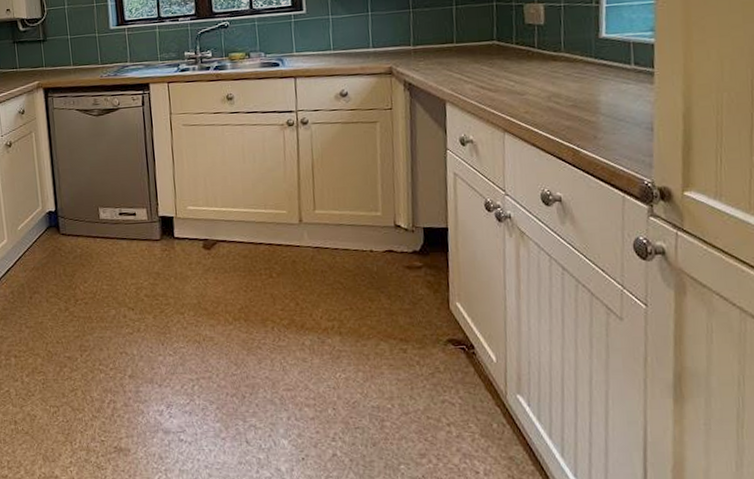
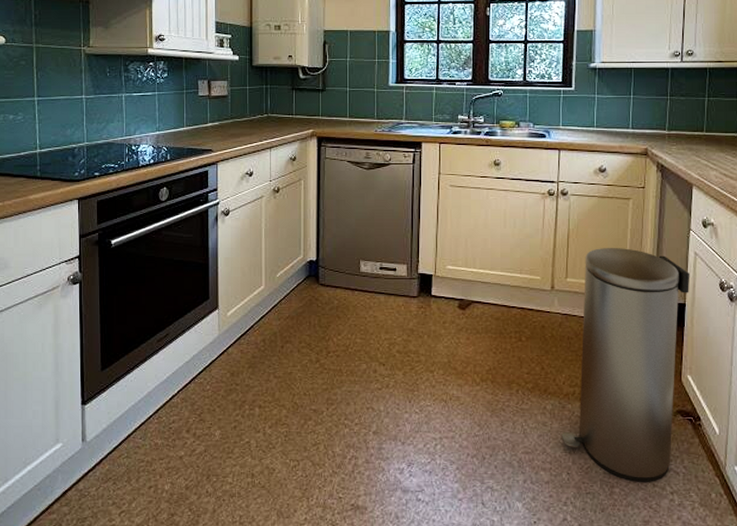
pedal bin: none [323,174,451,415] -> present [561,248,689,482]

